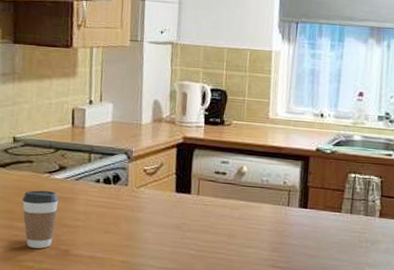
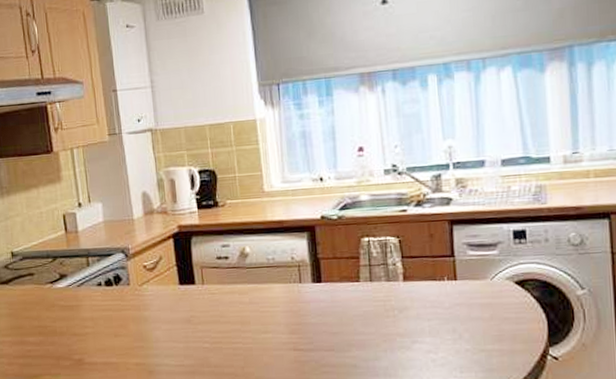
coffee cup: present [22,190,59,249] -> none [29,301,65,361]

